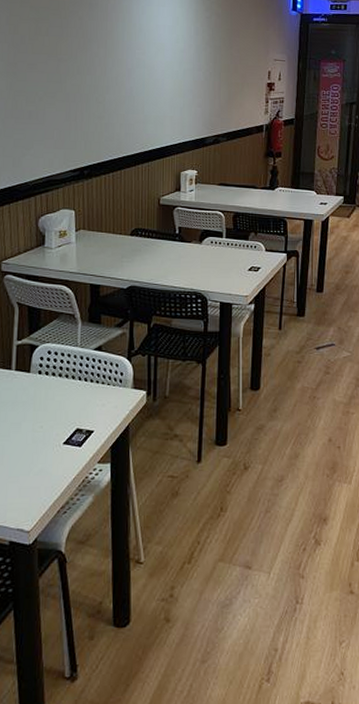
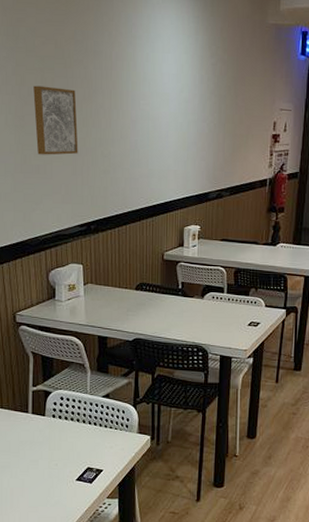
wall art: none [27,34,72,101] -> present [33,85,78,155]

